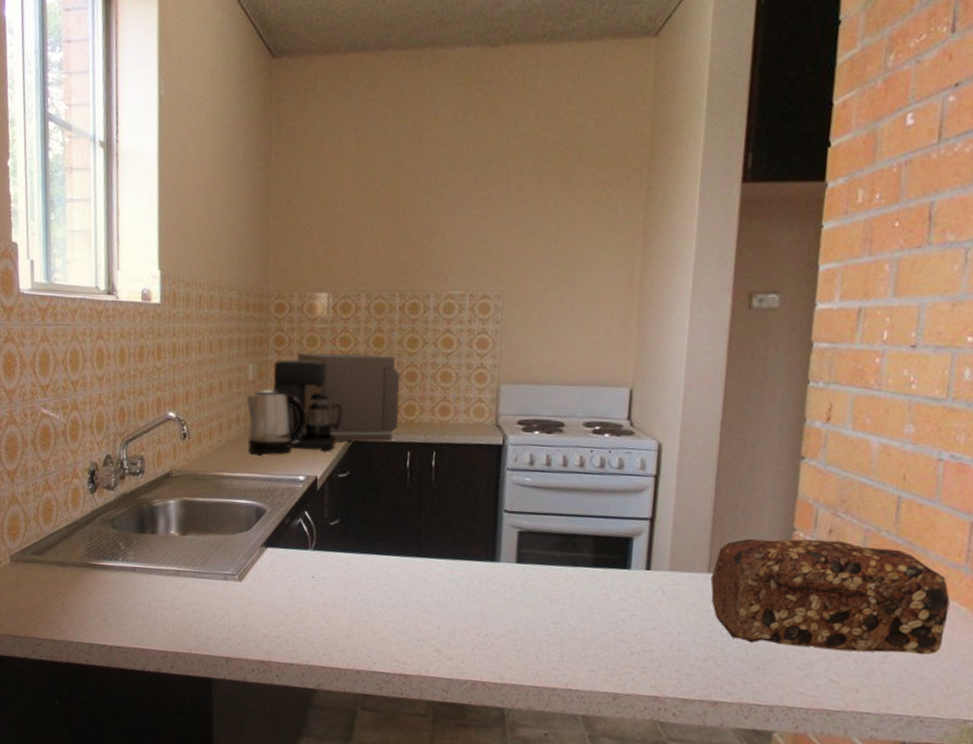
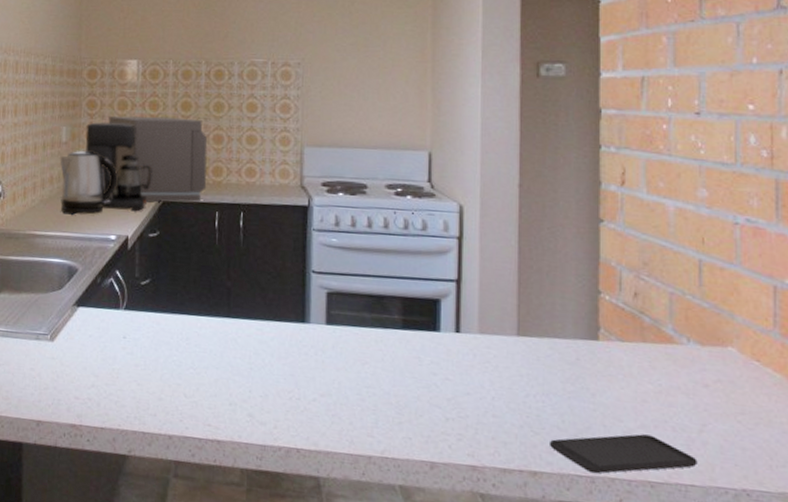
bread loaf: present [710,538,950,656] -> none [521,301,763,424]
mobile phone: none [730,665,875,703] -> present [548,434,698,474]

